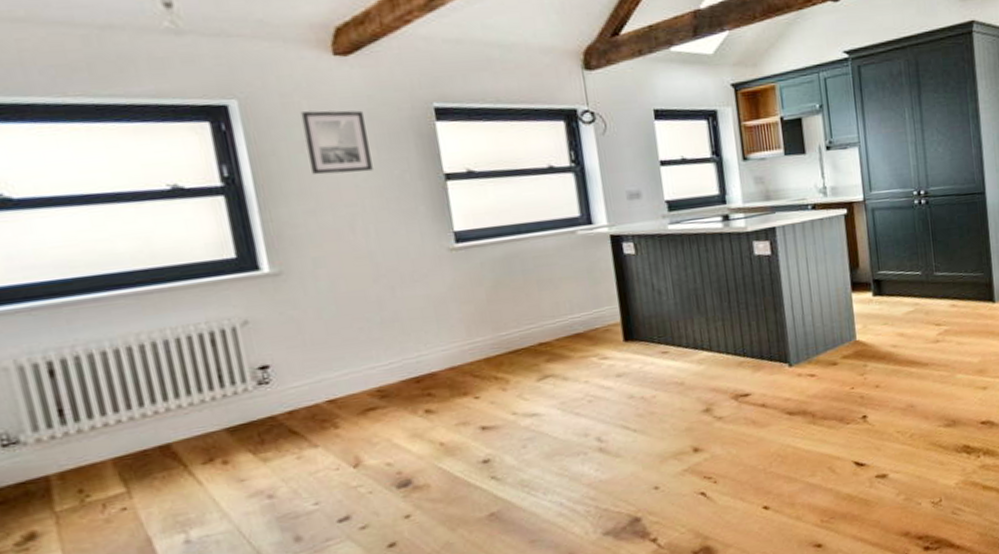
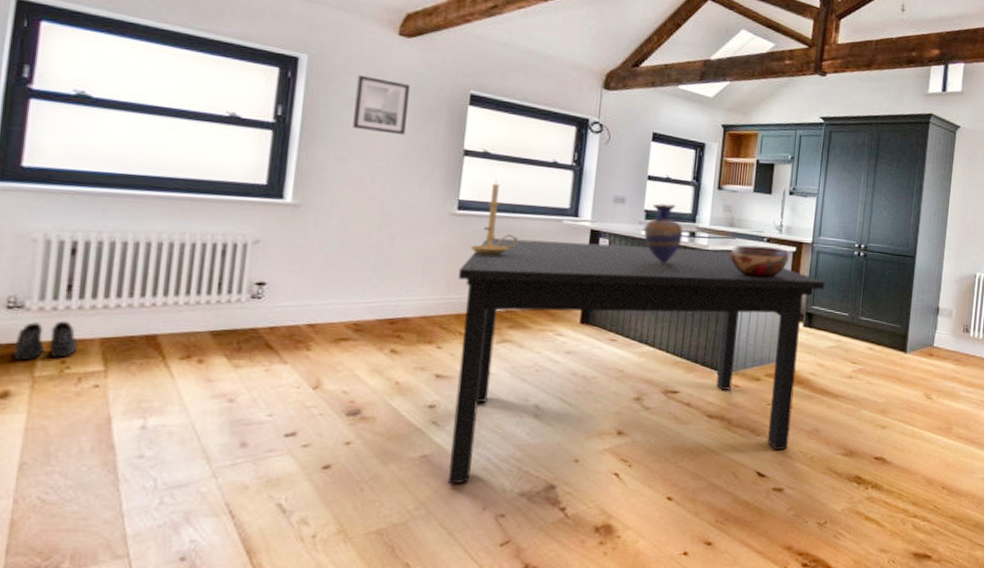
boots: none [22,447,92,499] -> present [14,320,78,361]
dining table: none [474,228,889,538] -> present [447,237,826,484]
candle holder: none [480,197,532,288] -> present [469,177,518,256]
vase: none [670,188,716,257] -> present [644,204,683,263]
decorative bowl: none [773,213,841,253] -> present [730,245,789,278]

